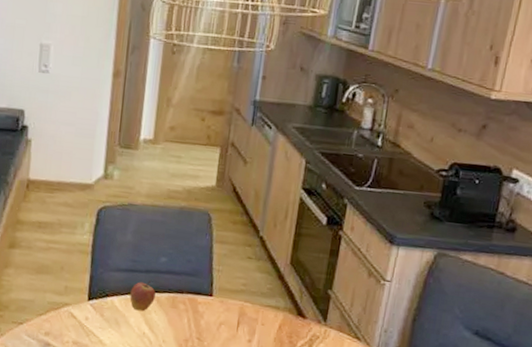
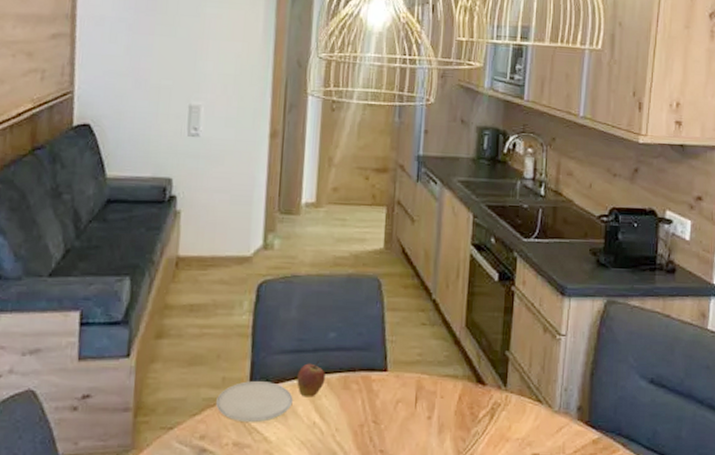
plate: none [59,291,126,328] -> present [216,381,293,423]

